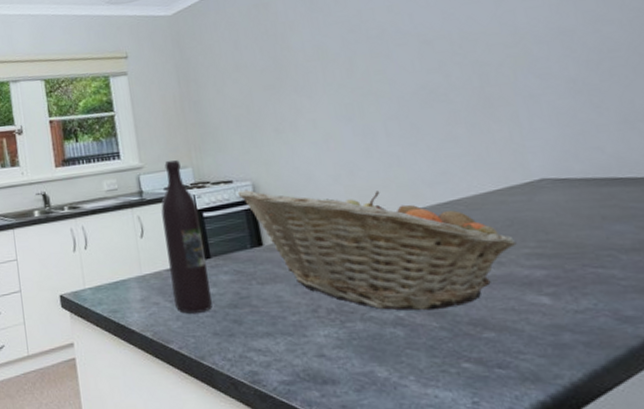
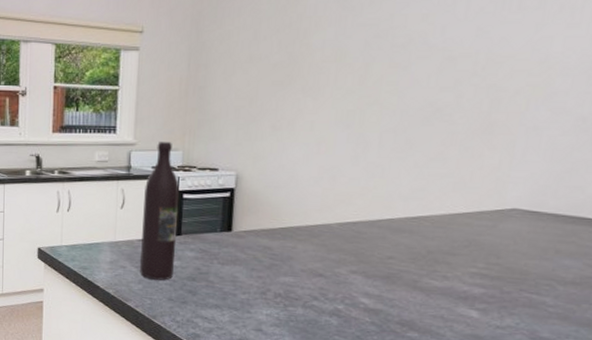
fruit basket: present [237,189,517,311] -> none [220,178,467,308]

